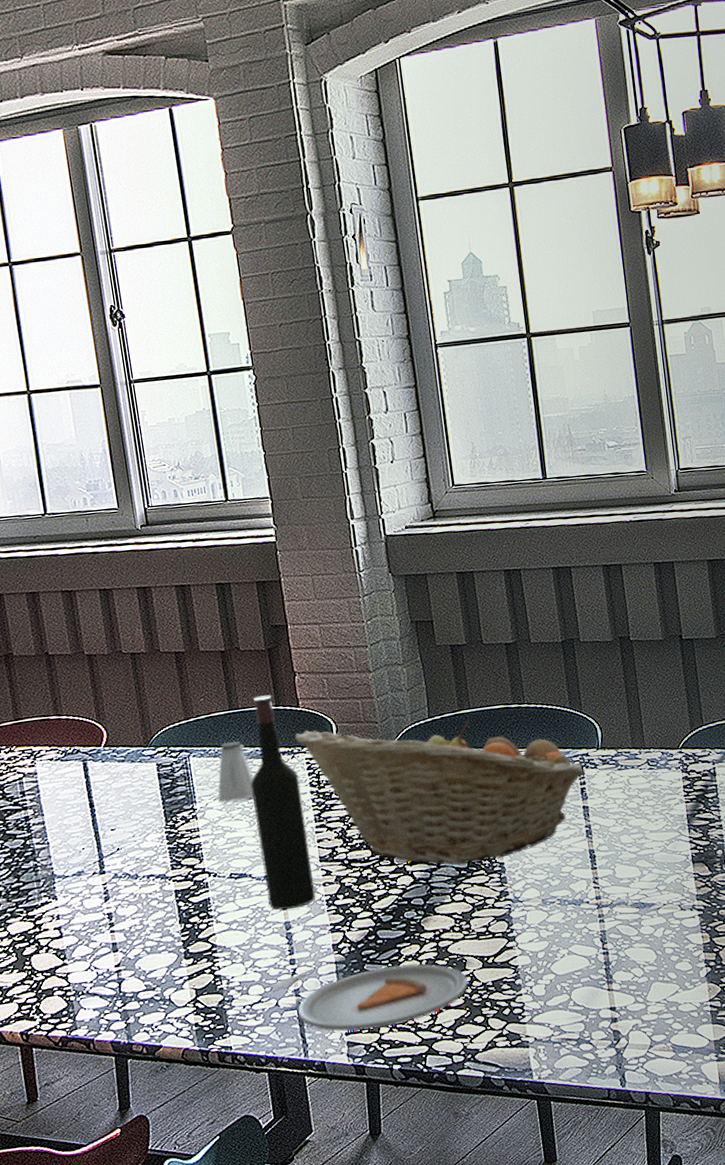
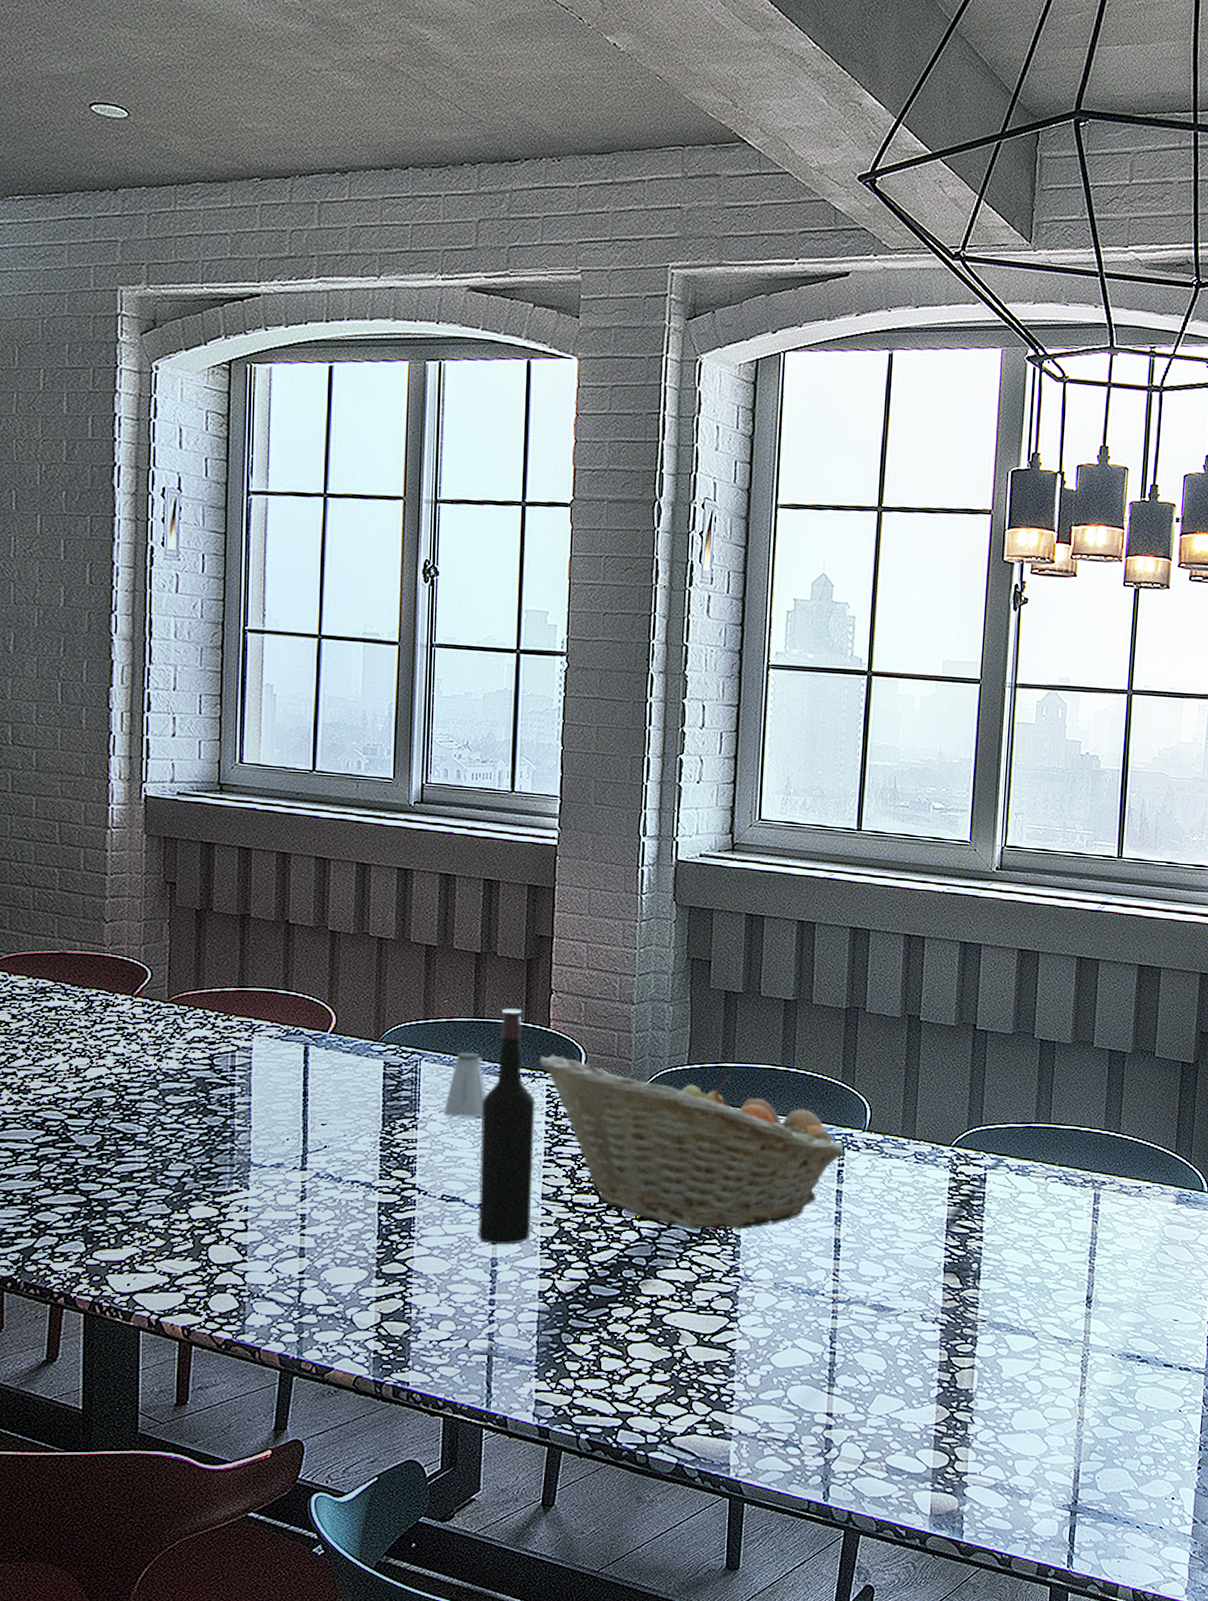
dinner plate: present [270,964,468,1031] -> none [463,1313,678,1392]

